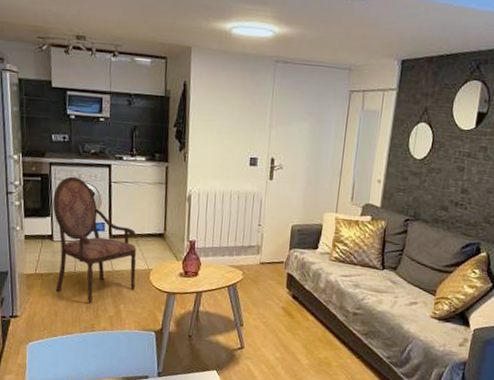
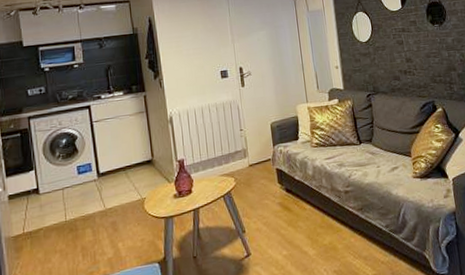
armchair: present [53,176,137,303] -> none [35,124,131,250]

